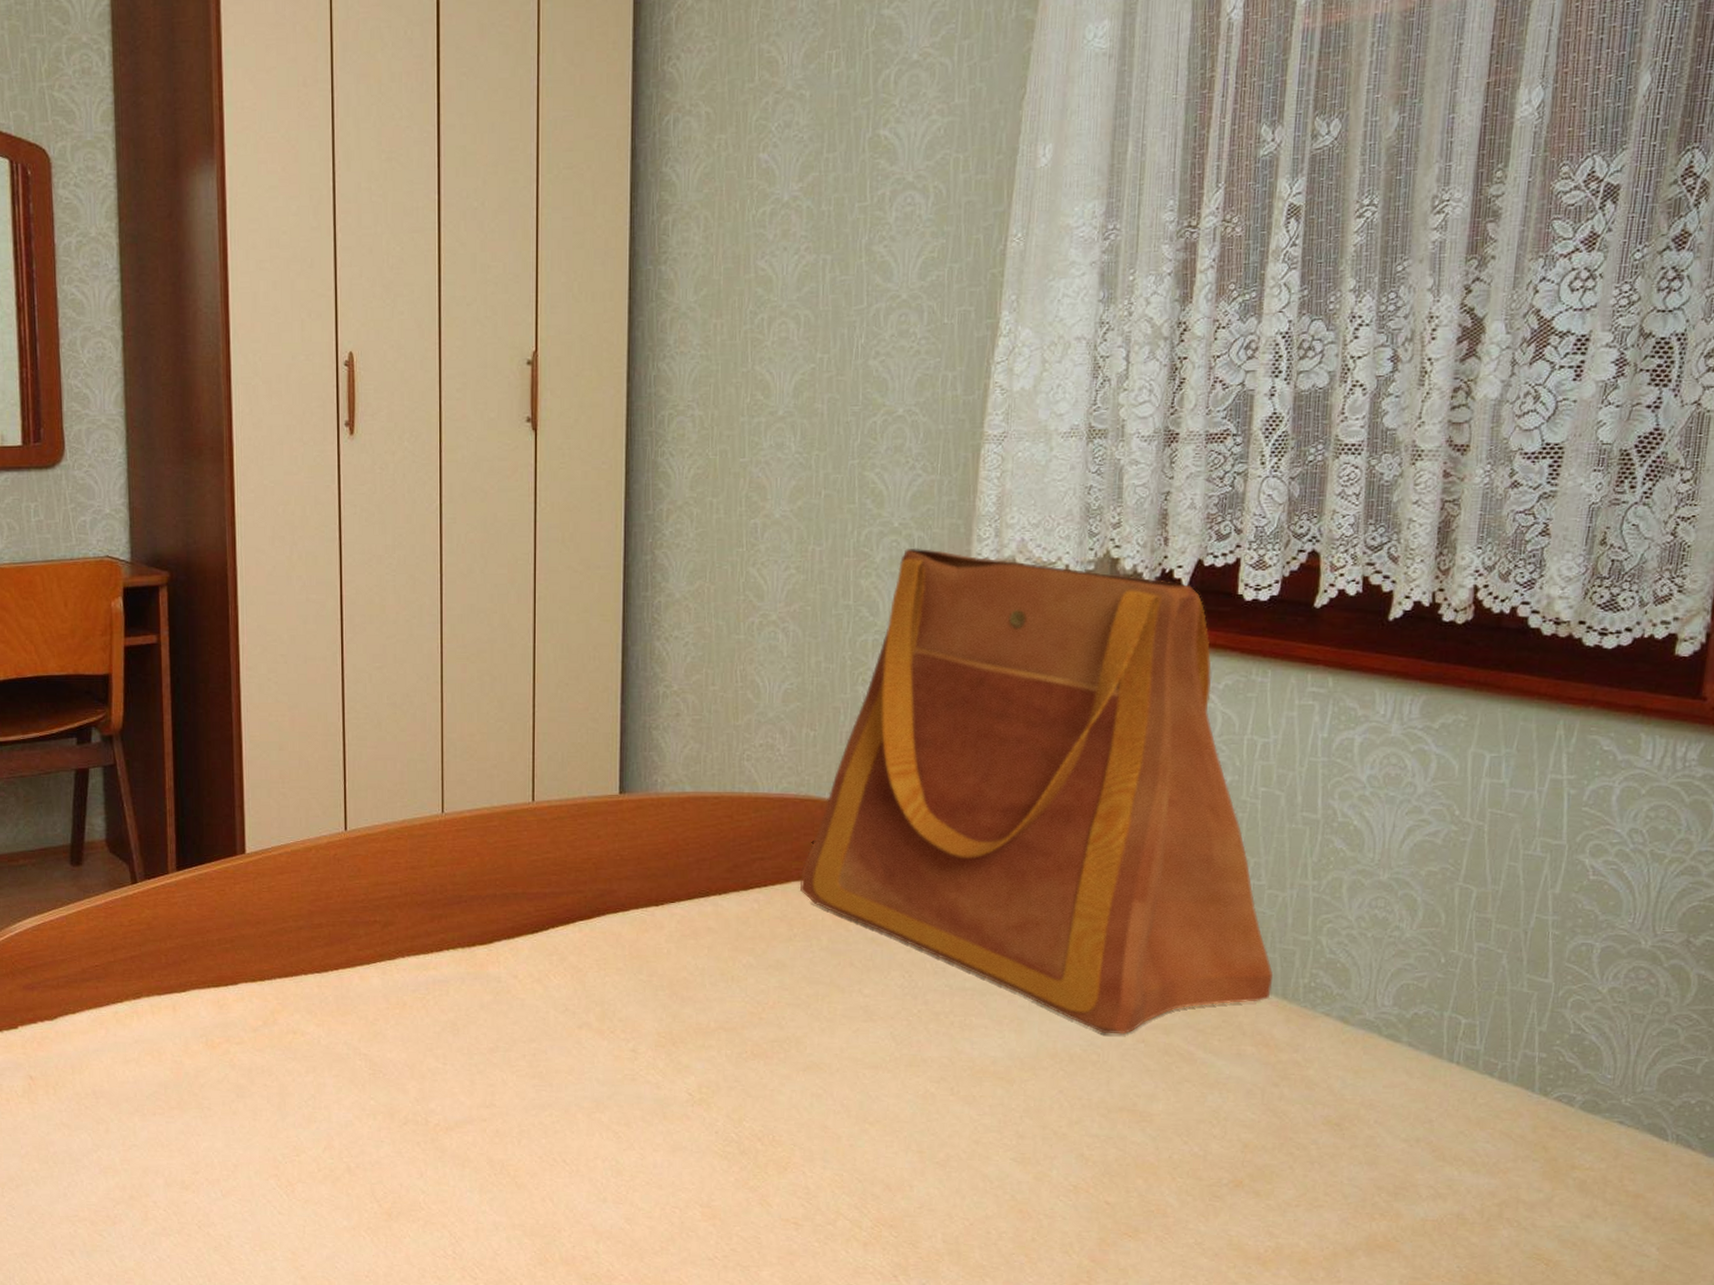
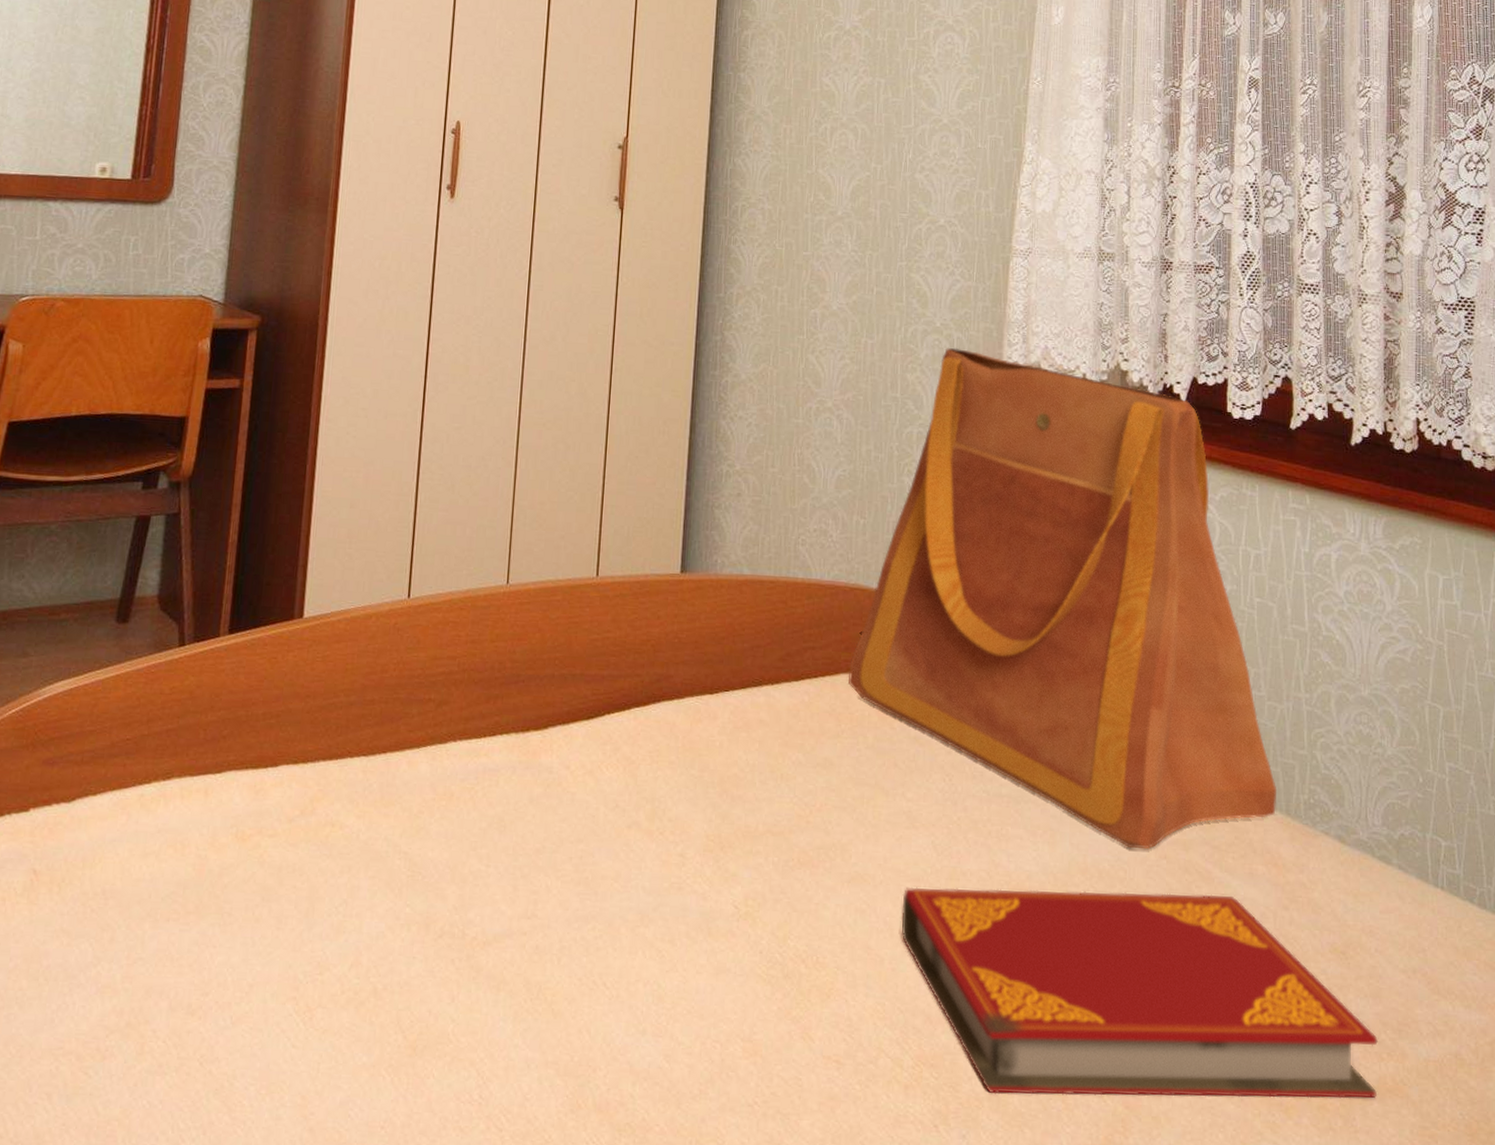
hardback book: none [858,1073,1371,1254] -> present [901,887,1378,1099]

